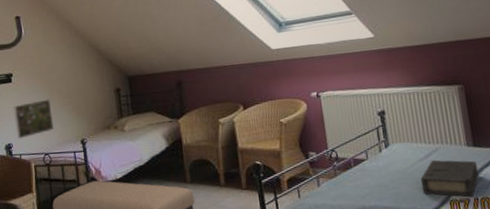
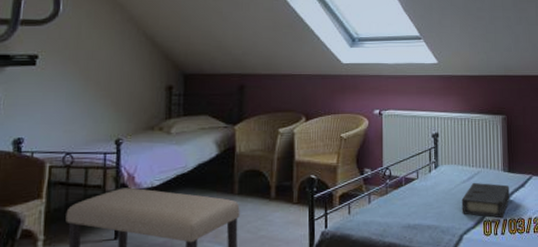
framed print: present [13,98,55,140] -> none [30,88,85,134]

